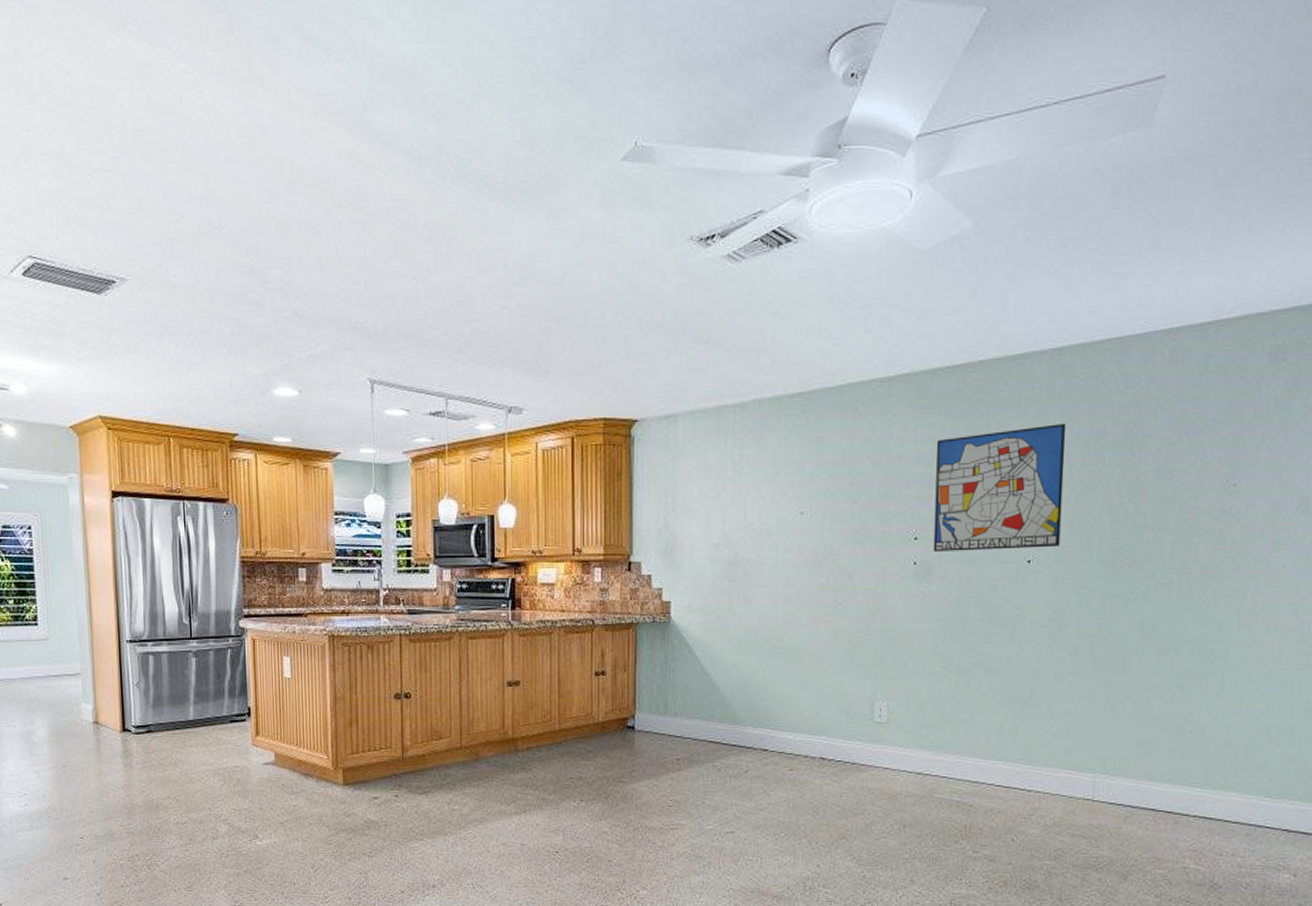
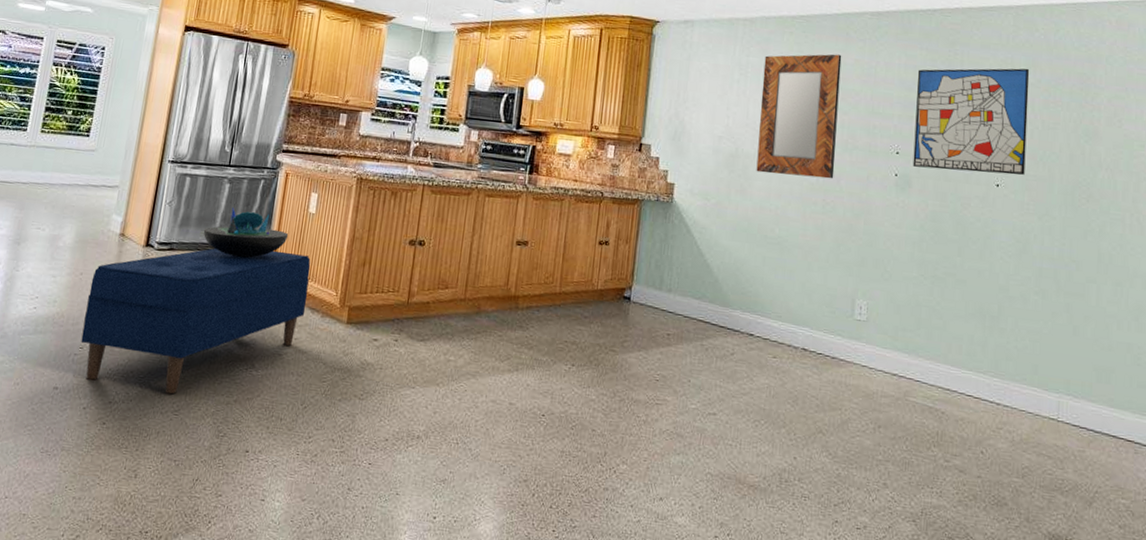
bench: none [75,720,299,872] -> present [81,248,311,394]
decorative bowl: none [178,682,268,731] -> present [203,207,289,258]
home mirror: none [759,433,849,578] -> present [756,54,842,179]

